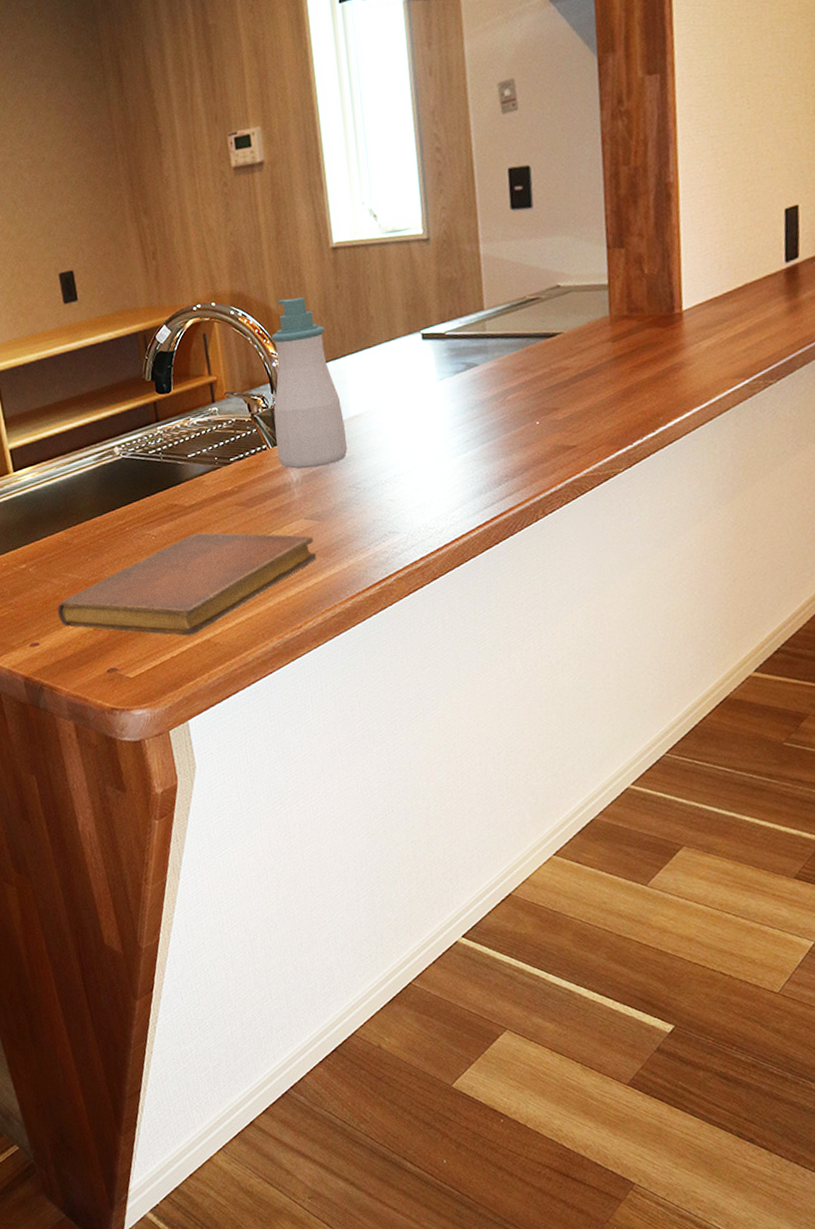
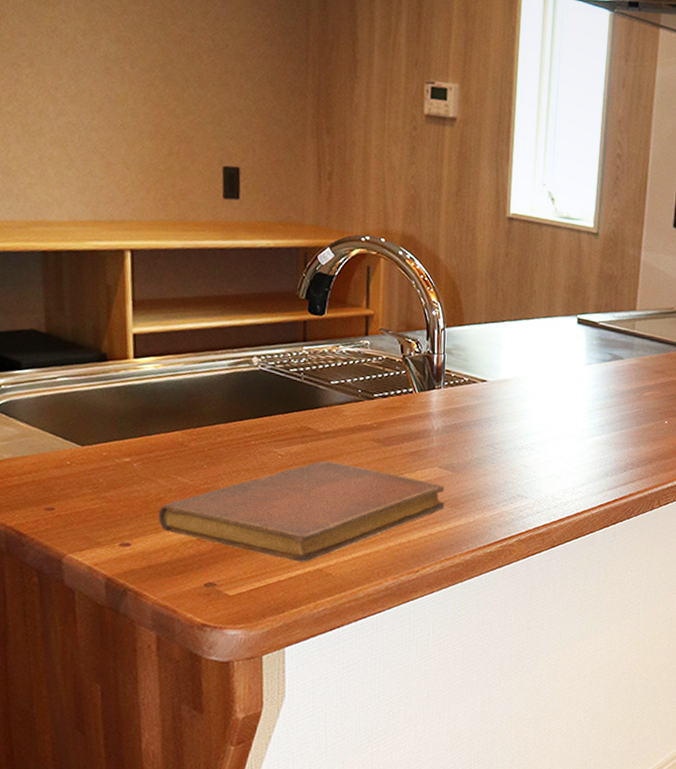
soap bottle: present [271,297,347,469] -> none [423,253,493,421]

